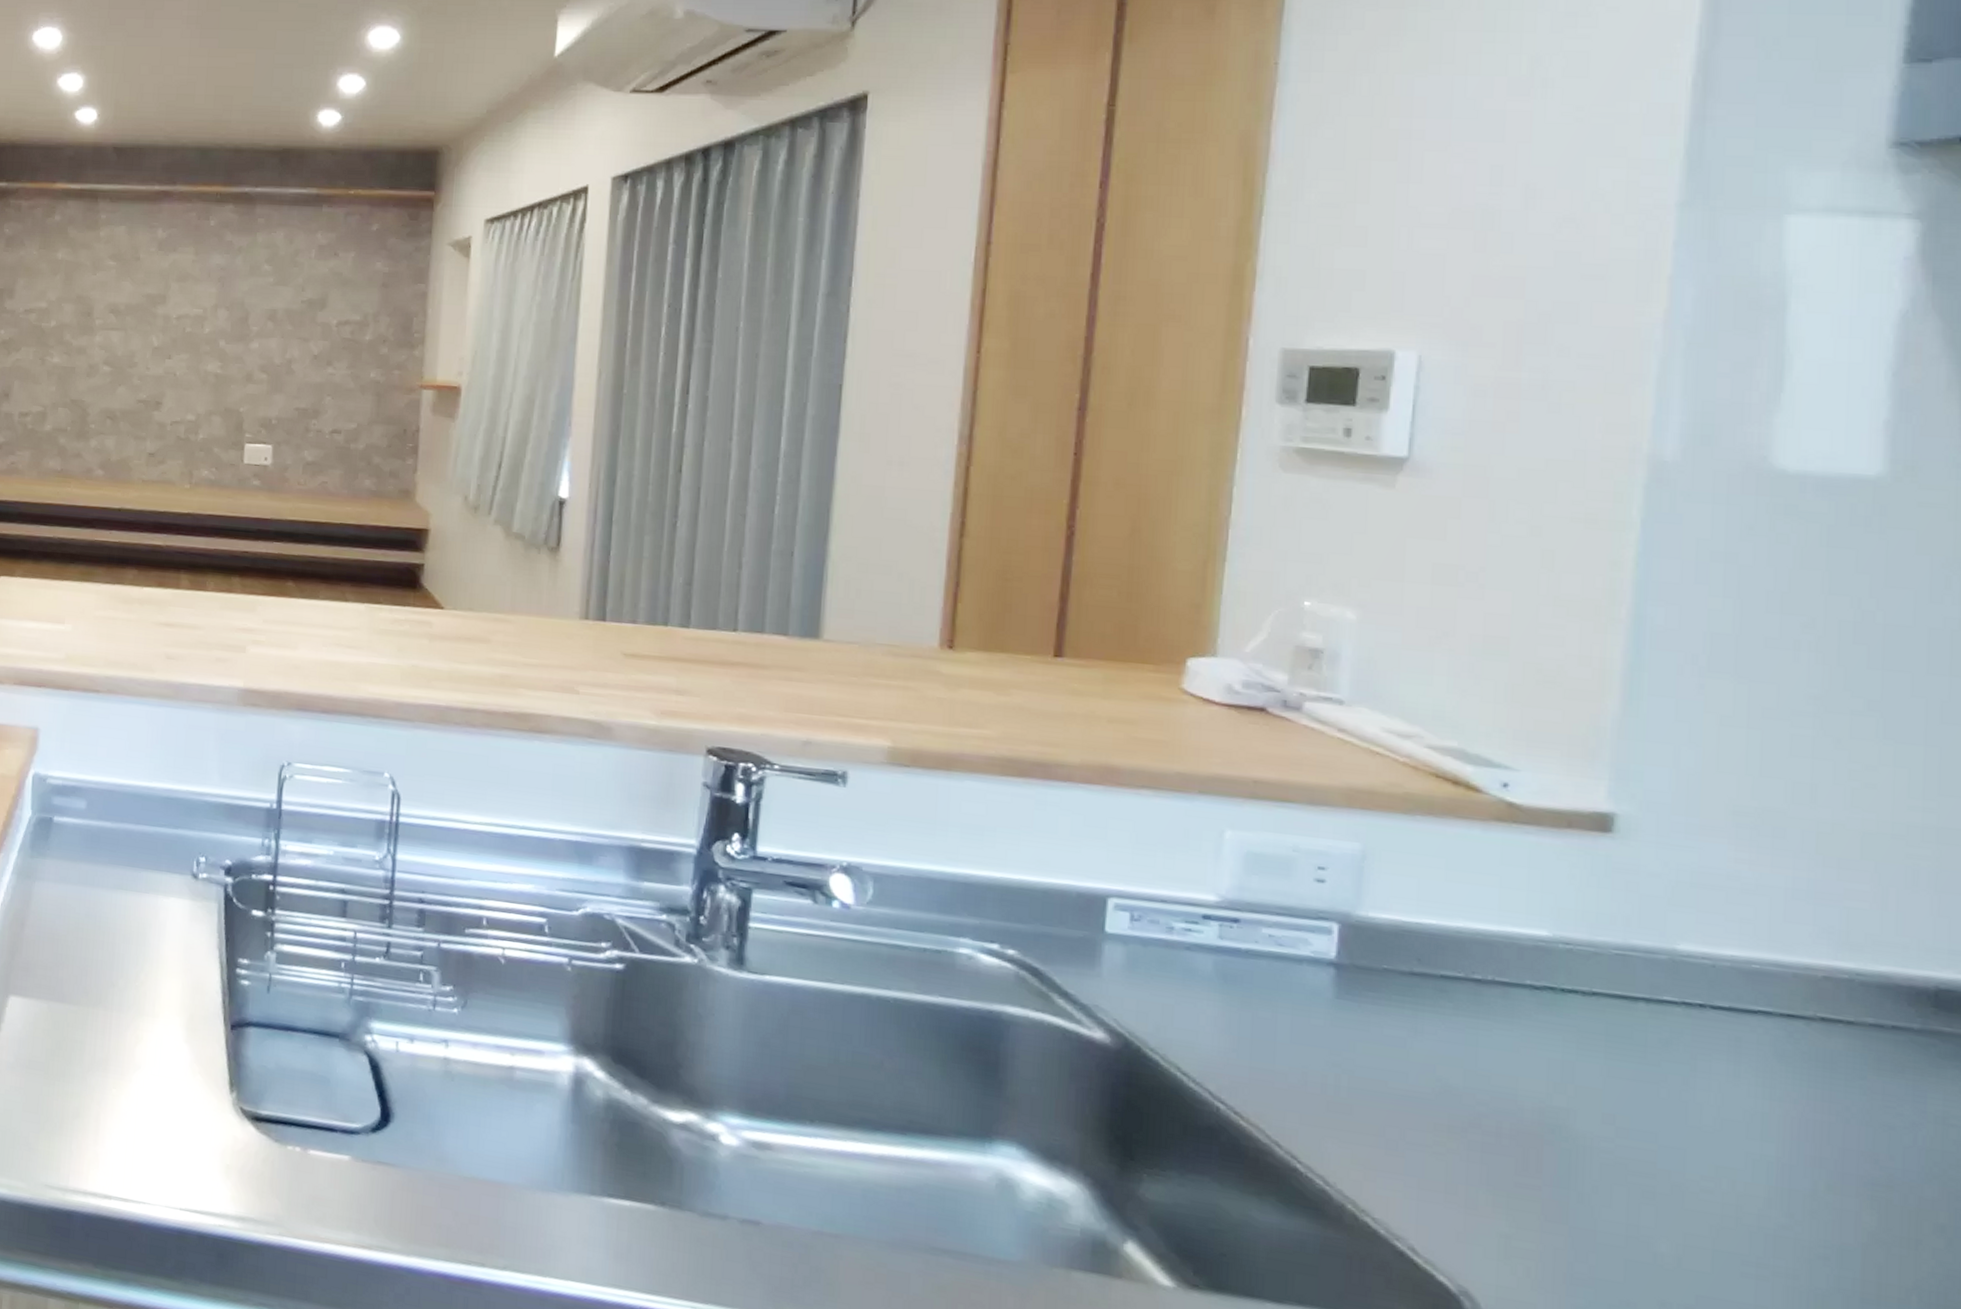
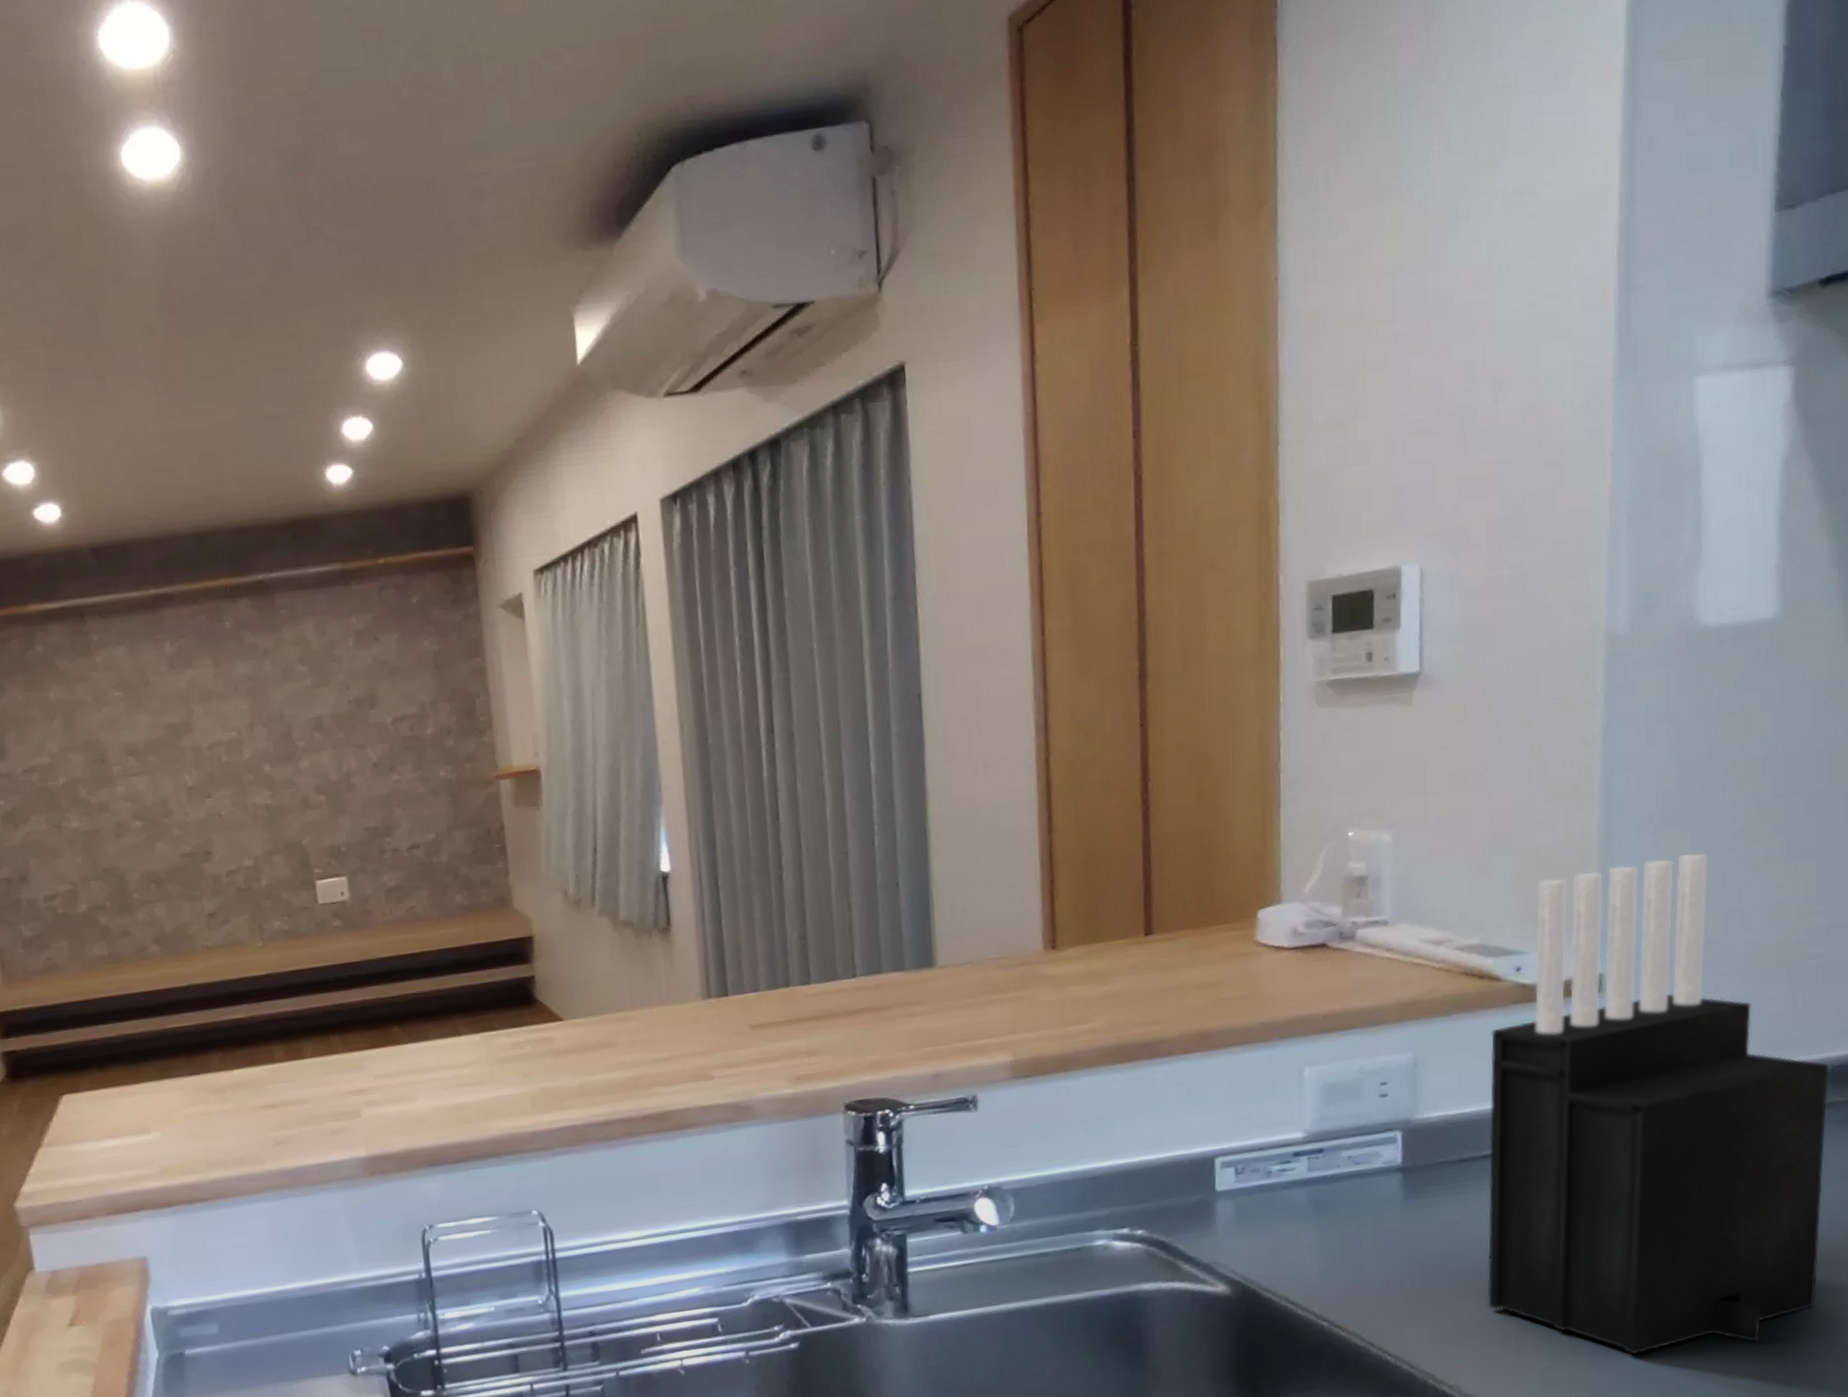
knife block: none [1433,696,1931,1287] -> present [1487,853,1829,1356]

